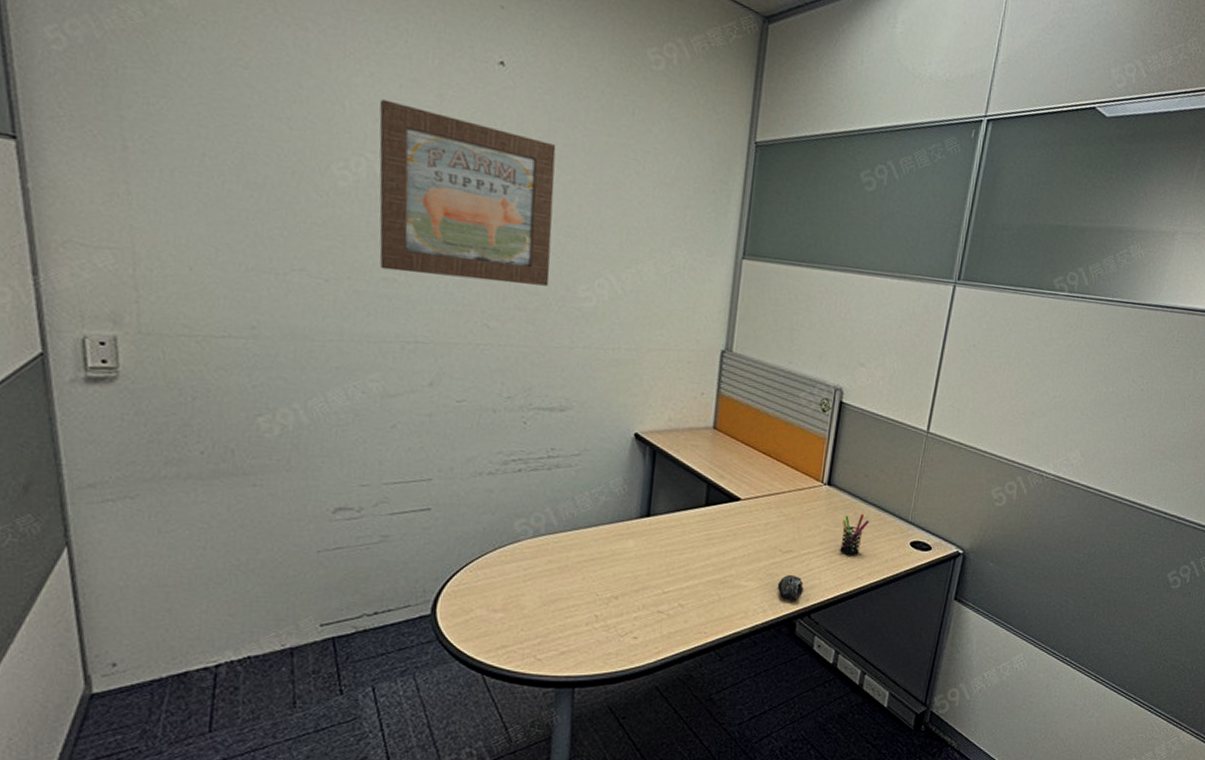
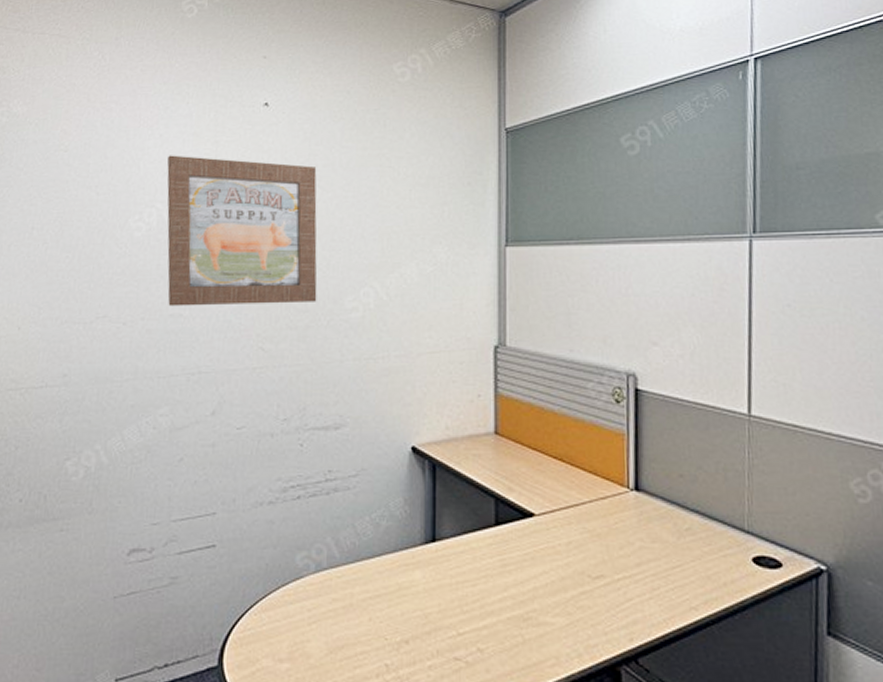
computer mouse: present [778,575,804,601] -> none [592,608,624,642]
pen holder: present [840,513,870,556] -> none [659,524,695,580]

